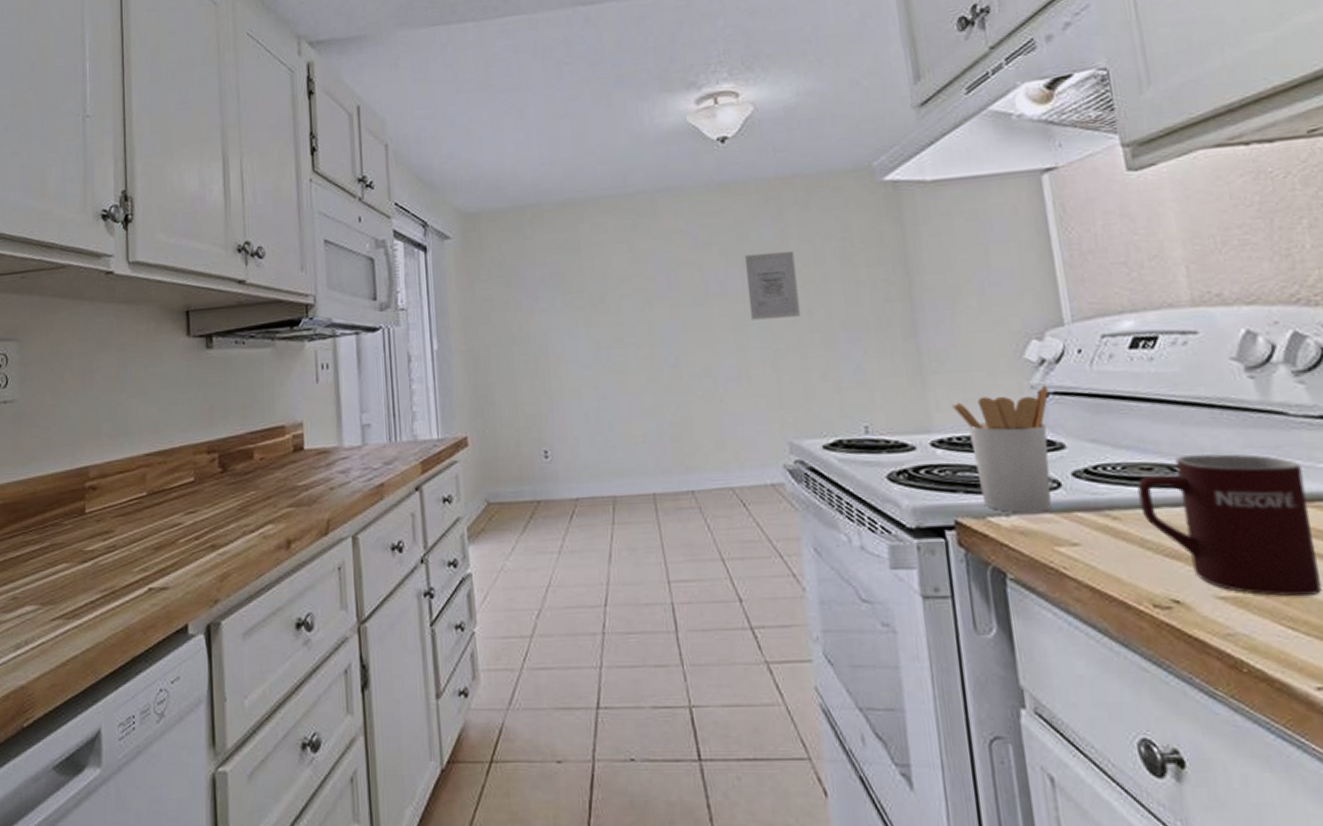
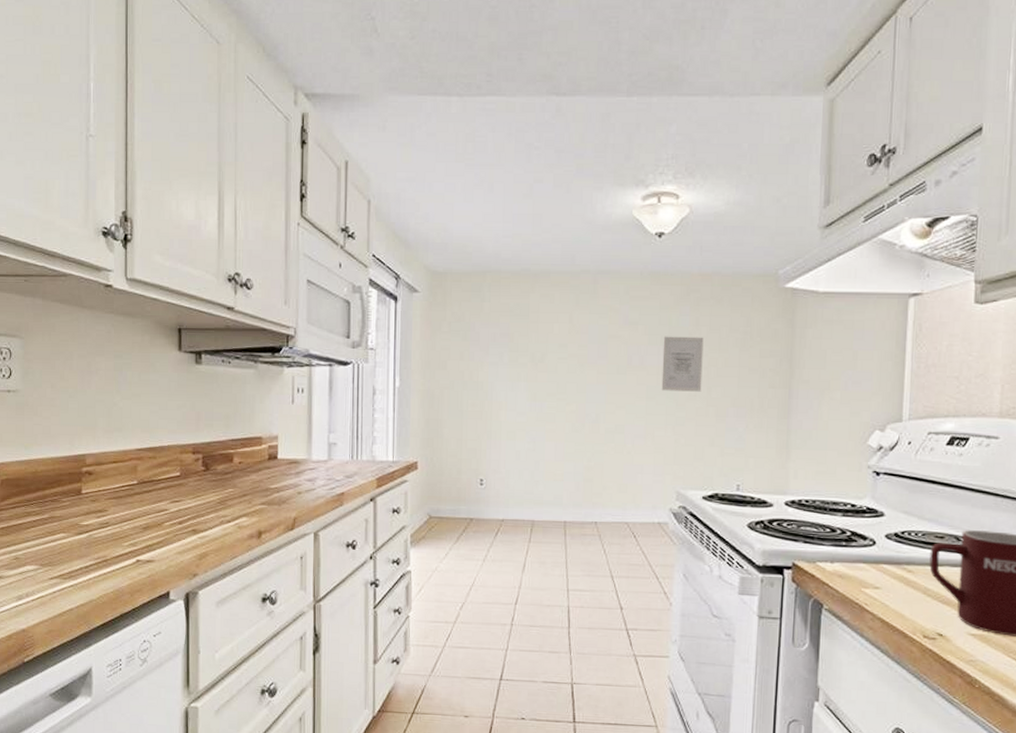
utensil holder: present [952,385,1052,513] -> none [806,466,881,562]

